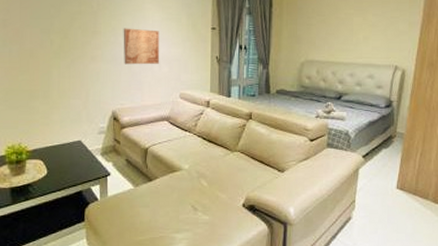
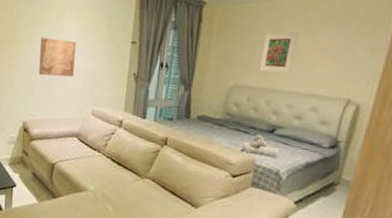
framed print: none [324,13,352,47] -> present [259,32,298,73]

